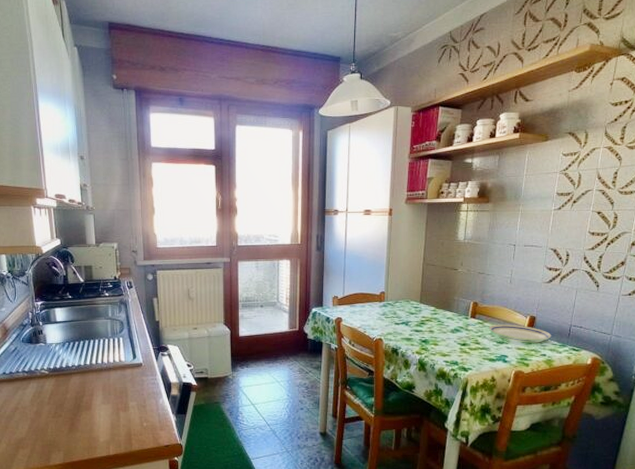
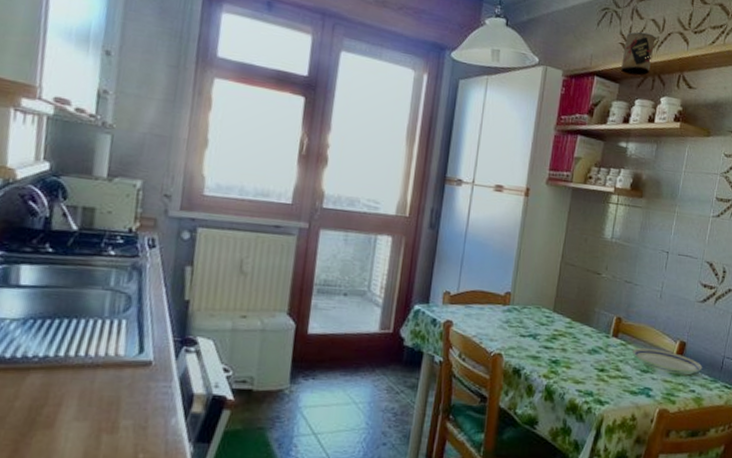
tin can: none [461,60,492,99] -> present [620,32,656,76]

